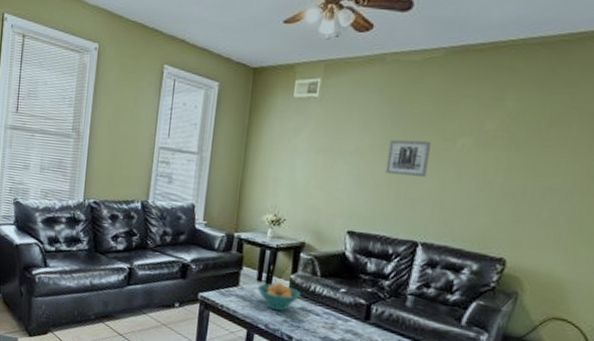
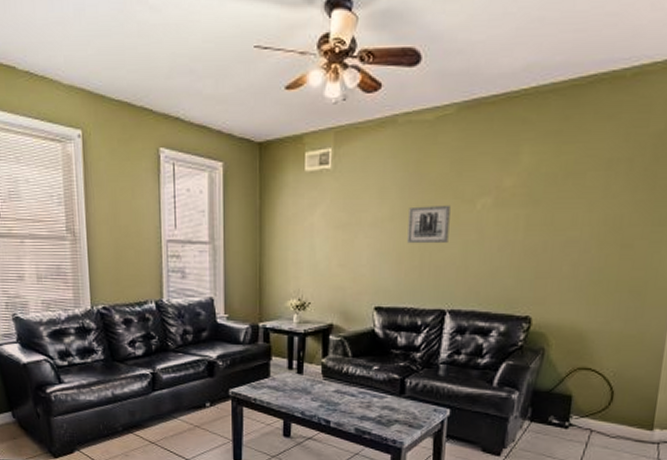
fruit bowl: present [258,282,302,311] -> none [290,368,335,397]

